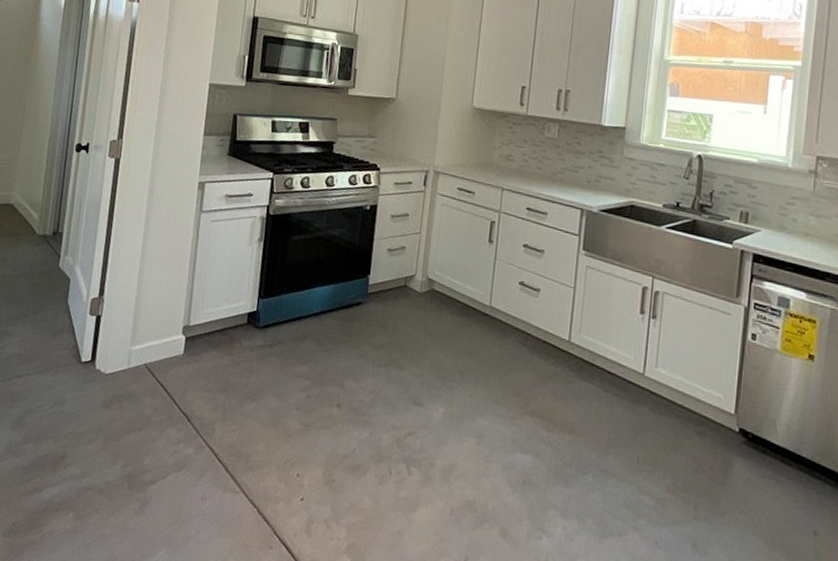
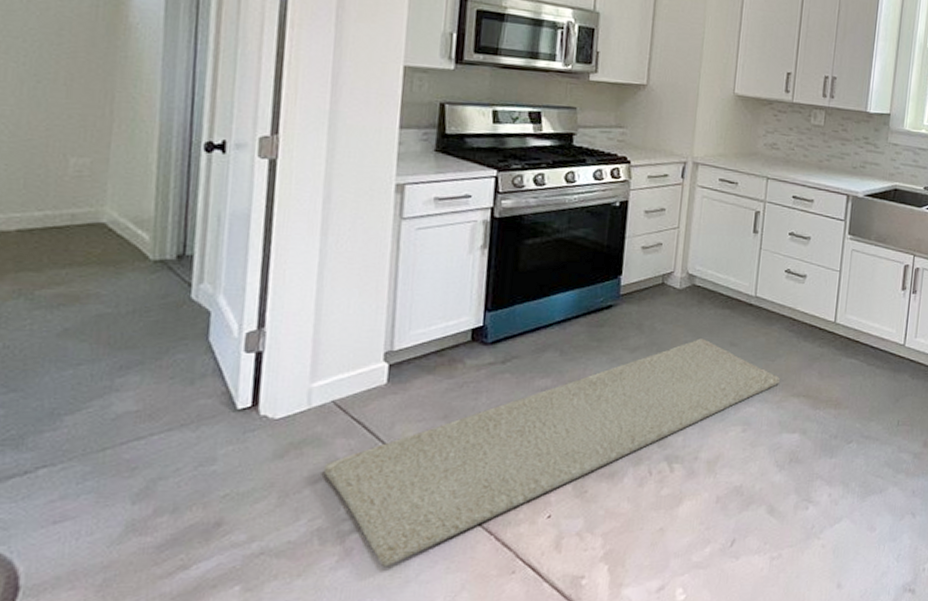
rug: none [135,343,513,521] -> present [323,338,780,568]

